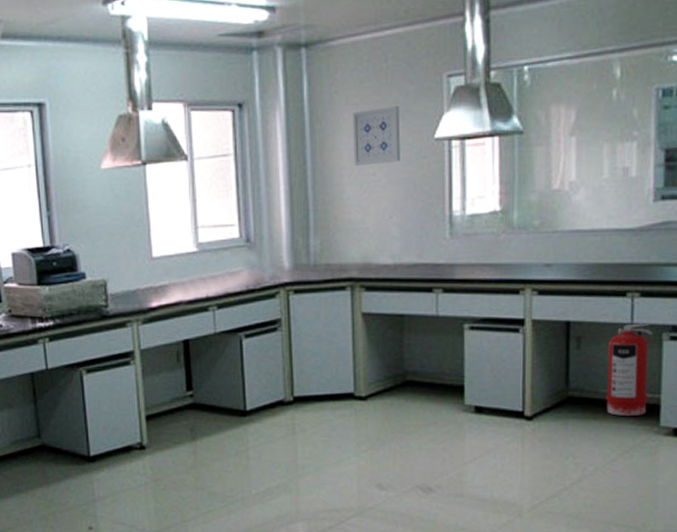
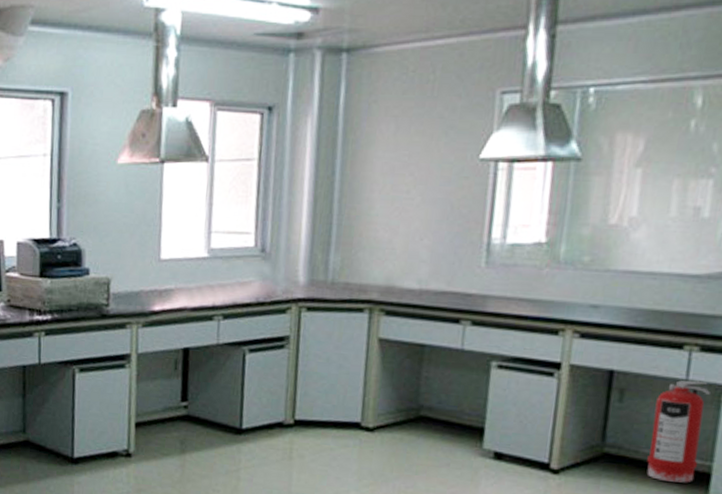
wall art: present [353,105,401,166] -> none [387,120,444,182]

